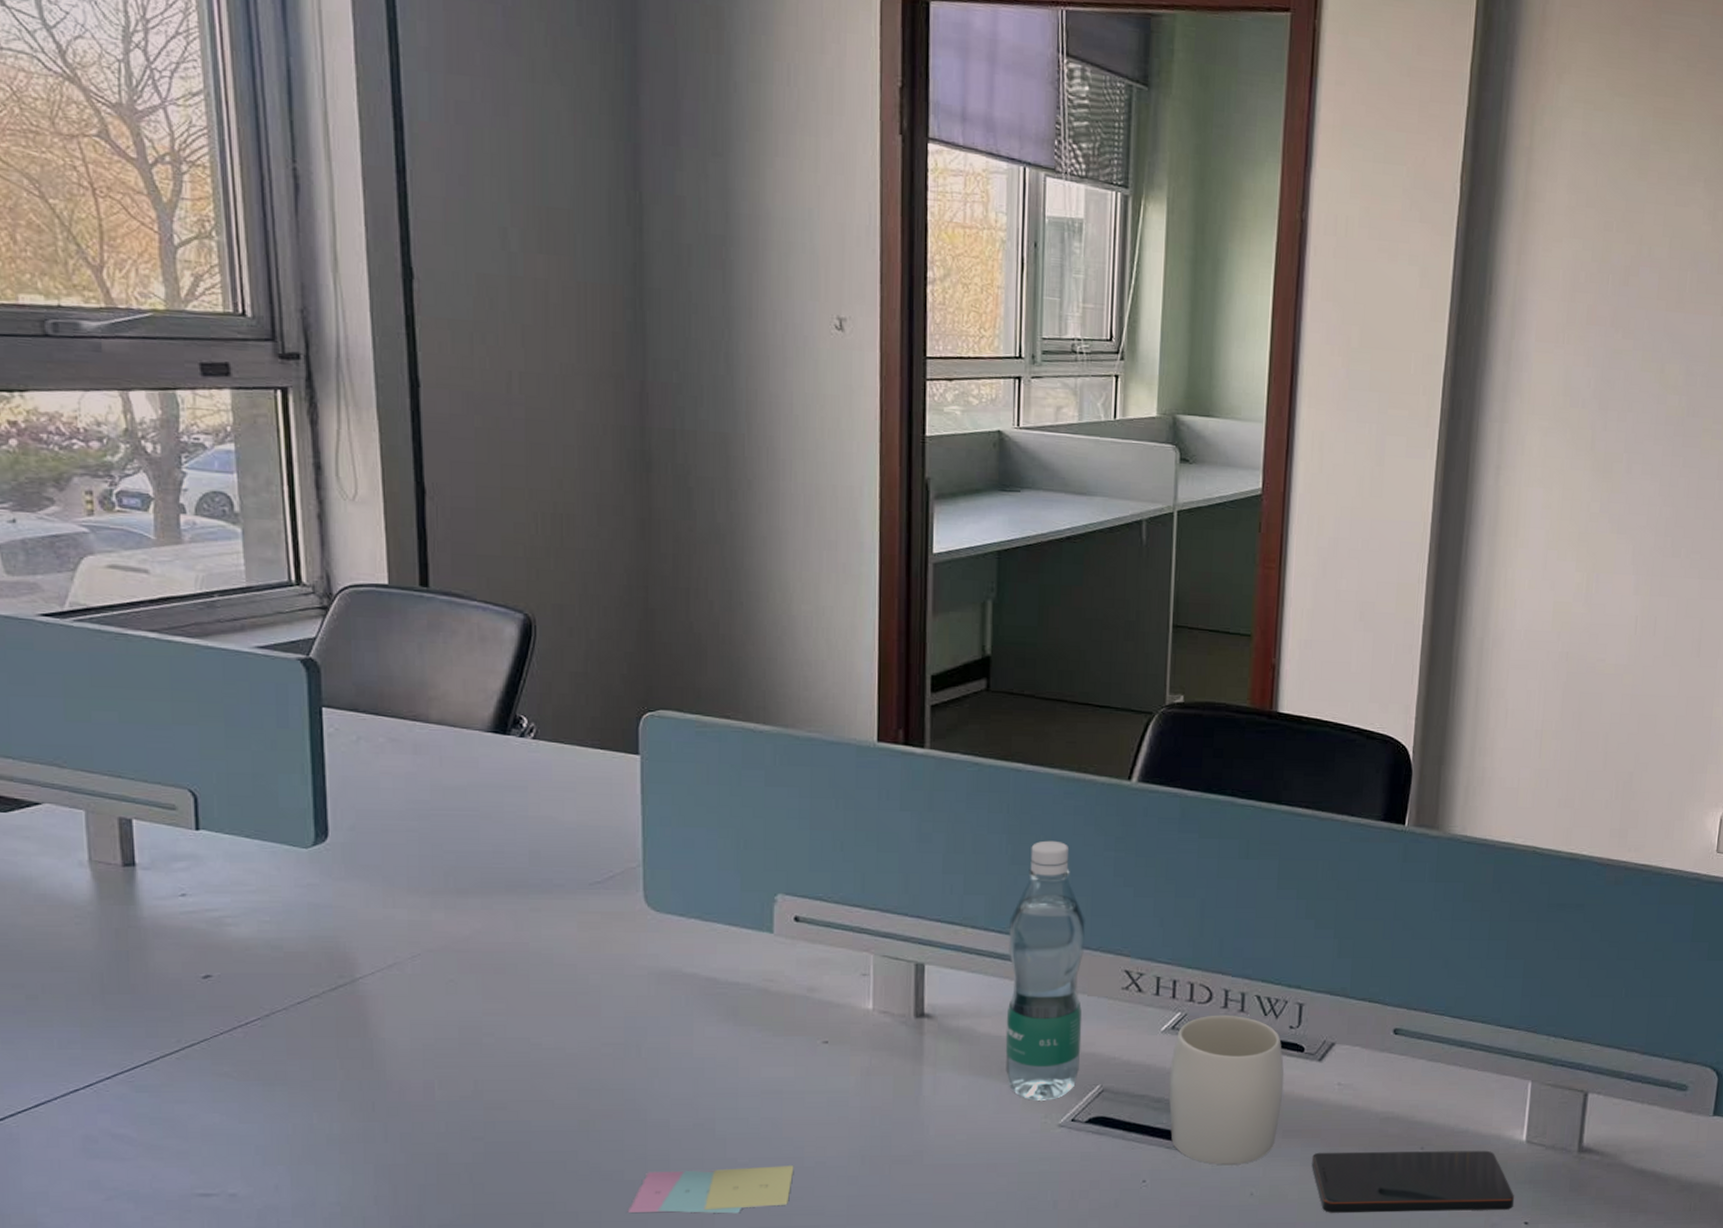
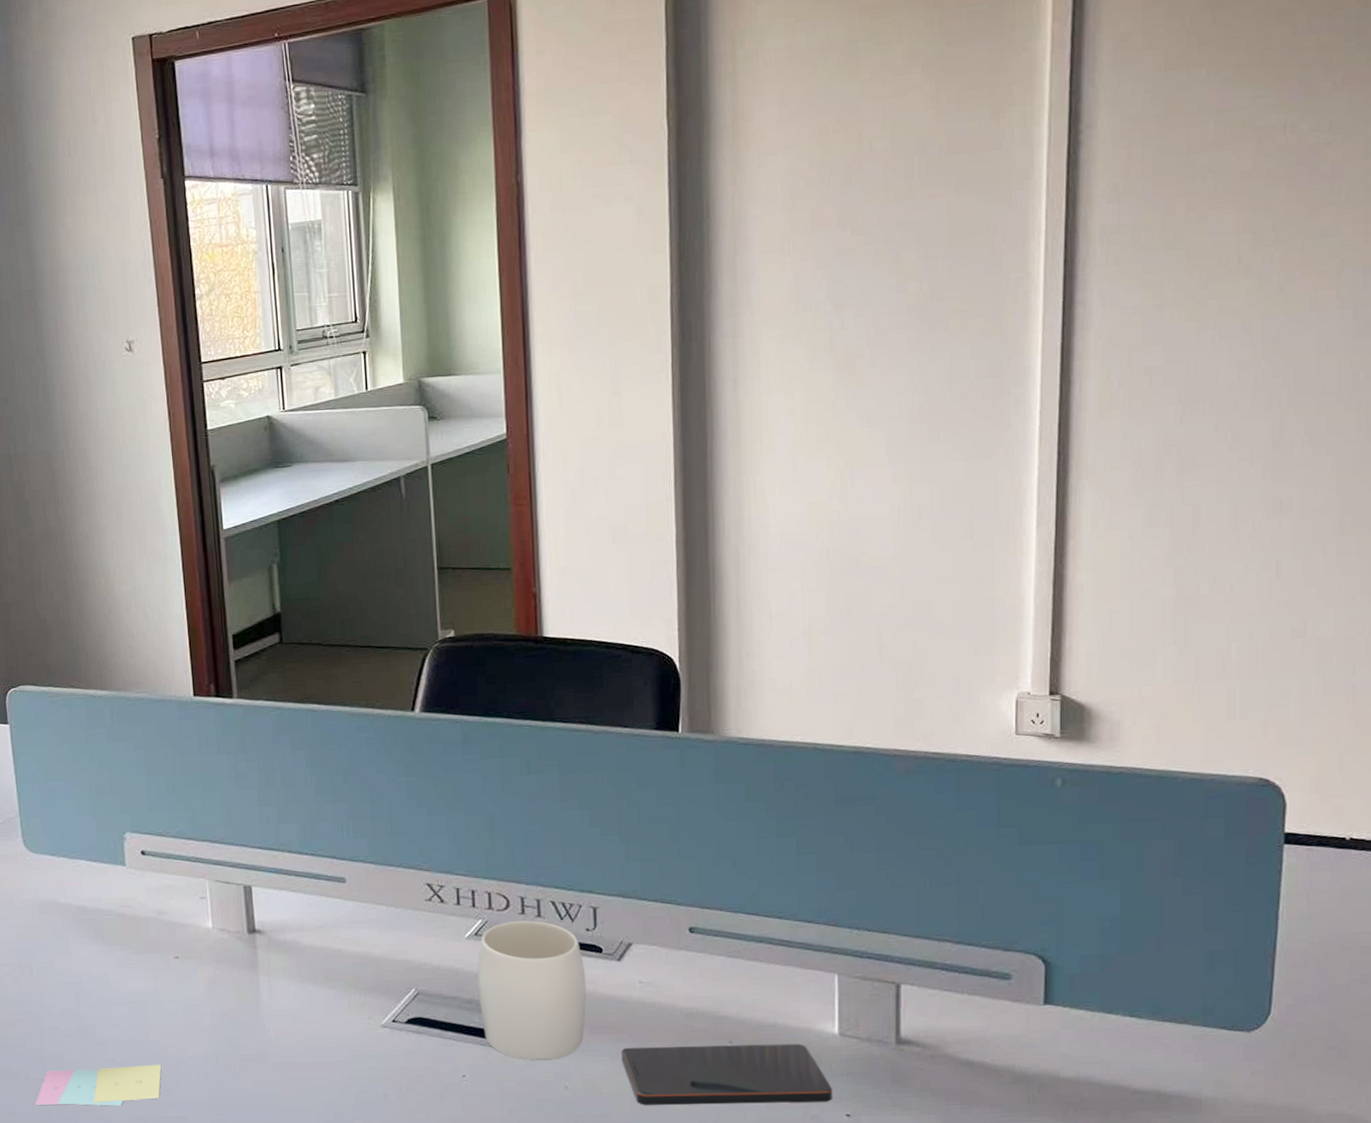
bottle: present [1005,840,1085,1101] -> none [320,770,395,1004]

